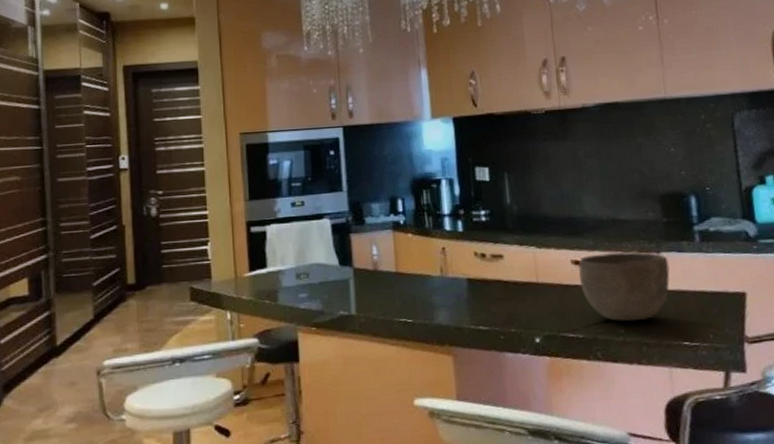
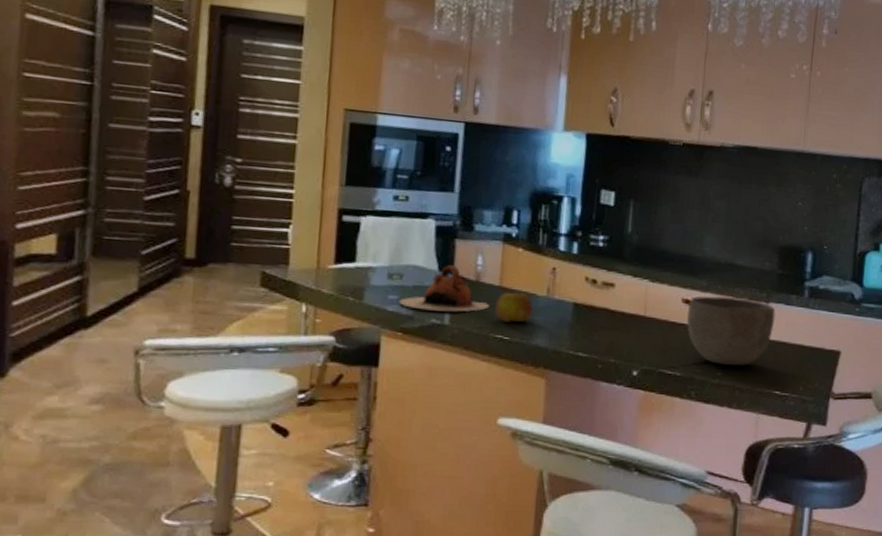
teapot: none [308,258,390,304] -> present [398,265,490,312]
fruit: none [395,275,431,306] -> present [495,292,533,323]

